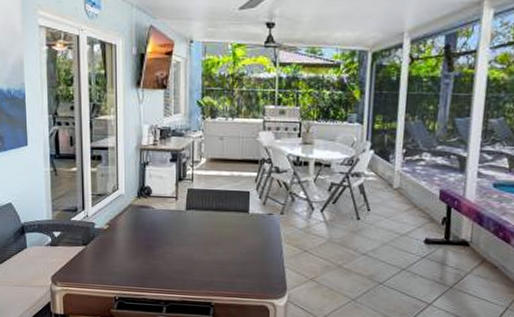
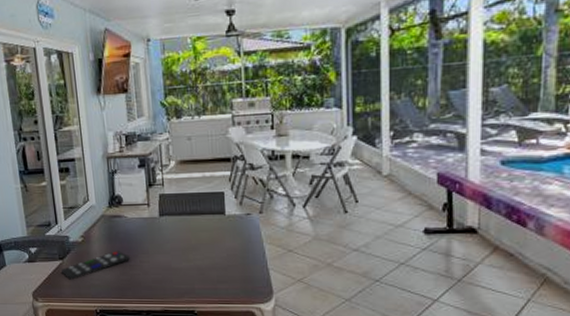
remote control: none [84,240,153,266] -> present [61,251,130,280]

